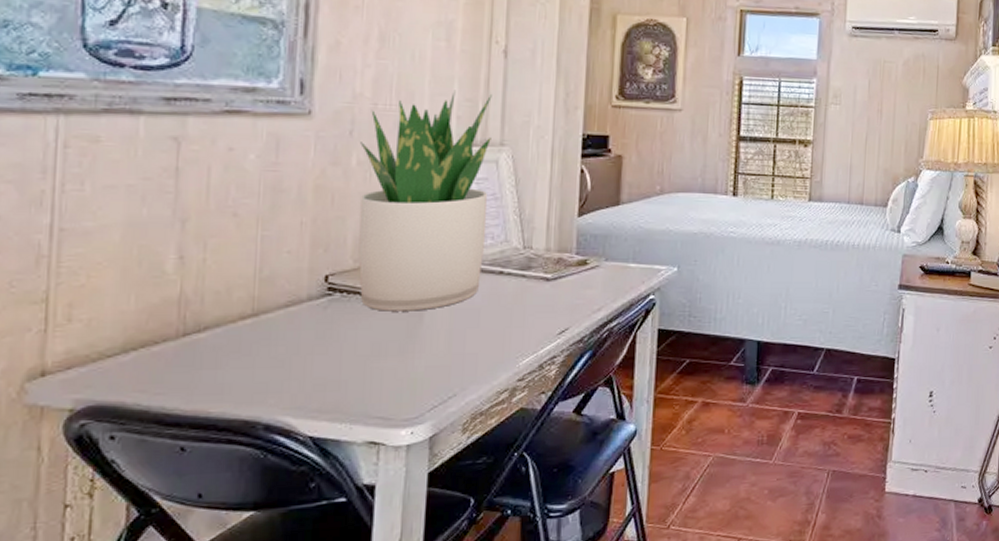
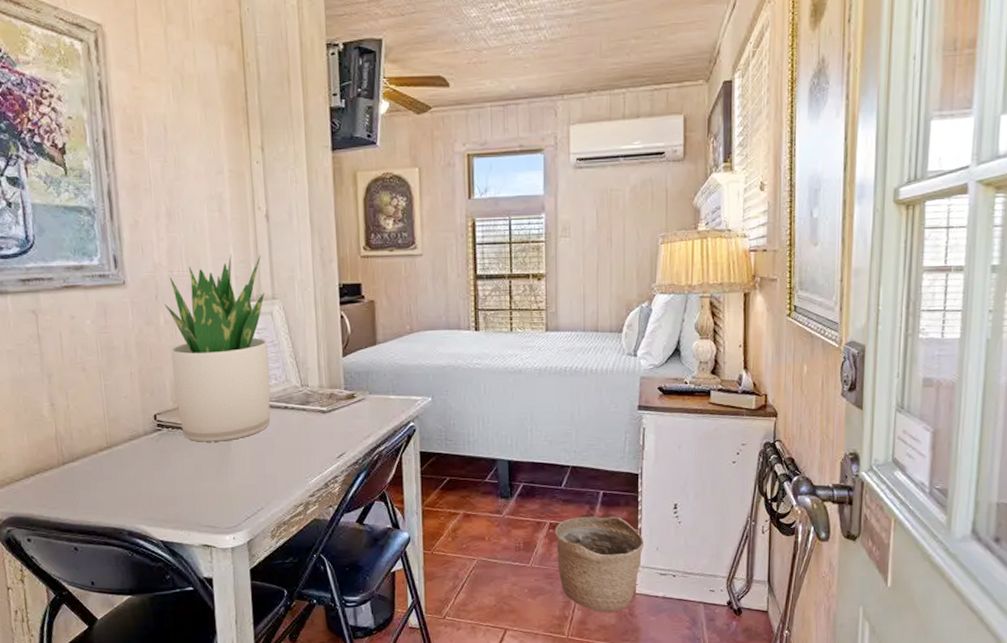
basket: none [802,404,897,516] -> present [555,516,644,613]

